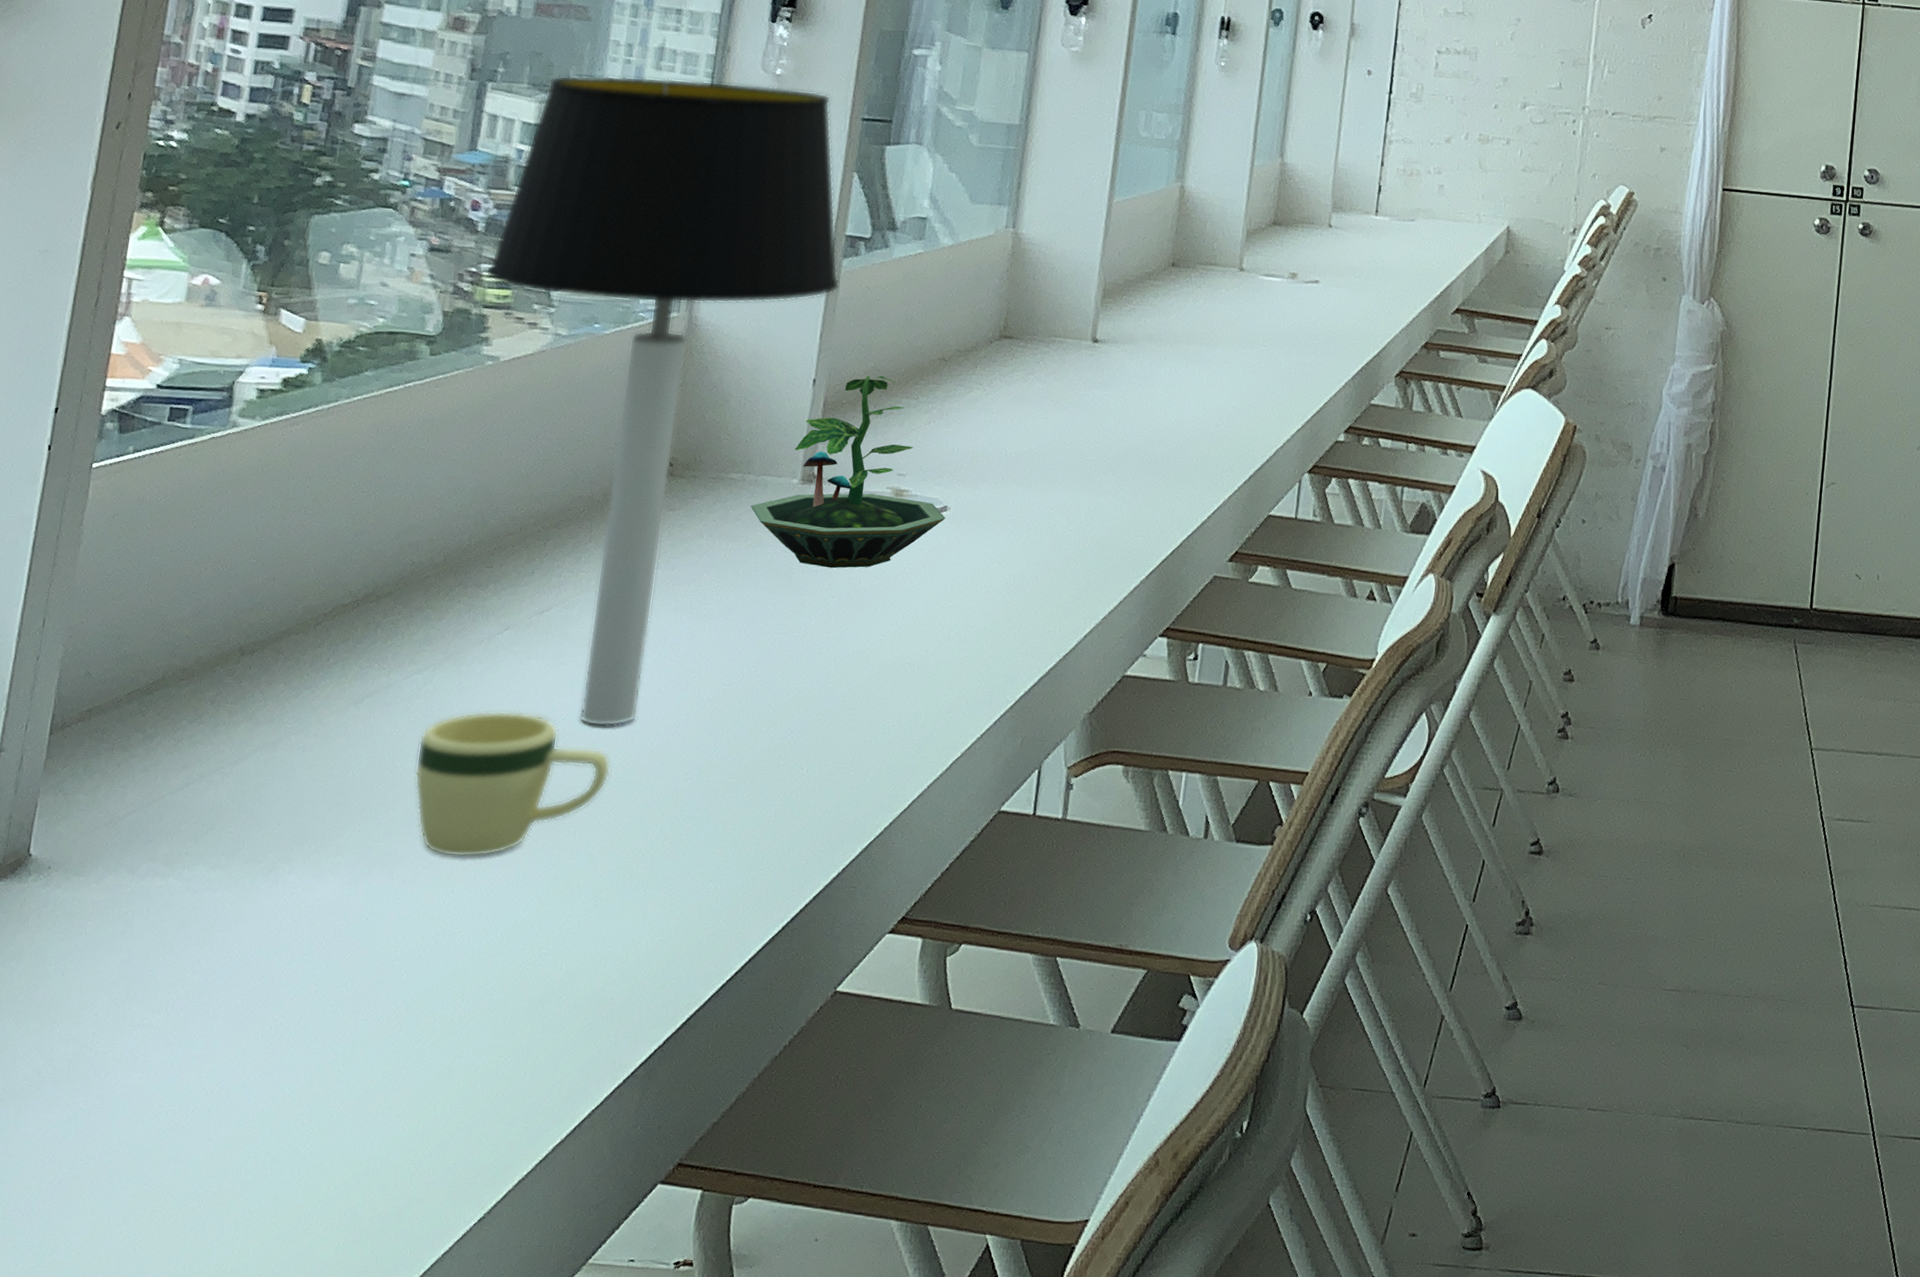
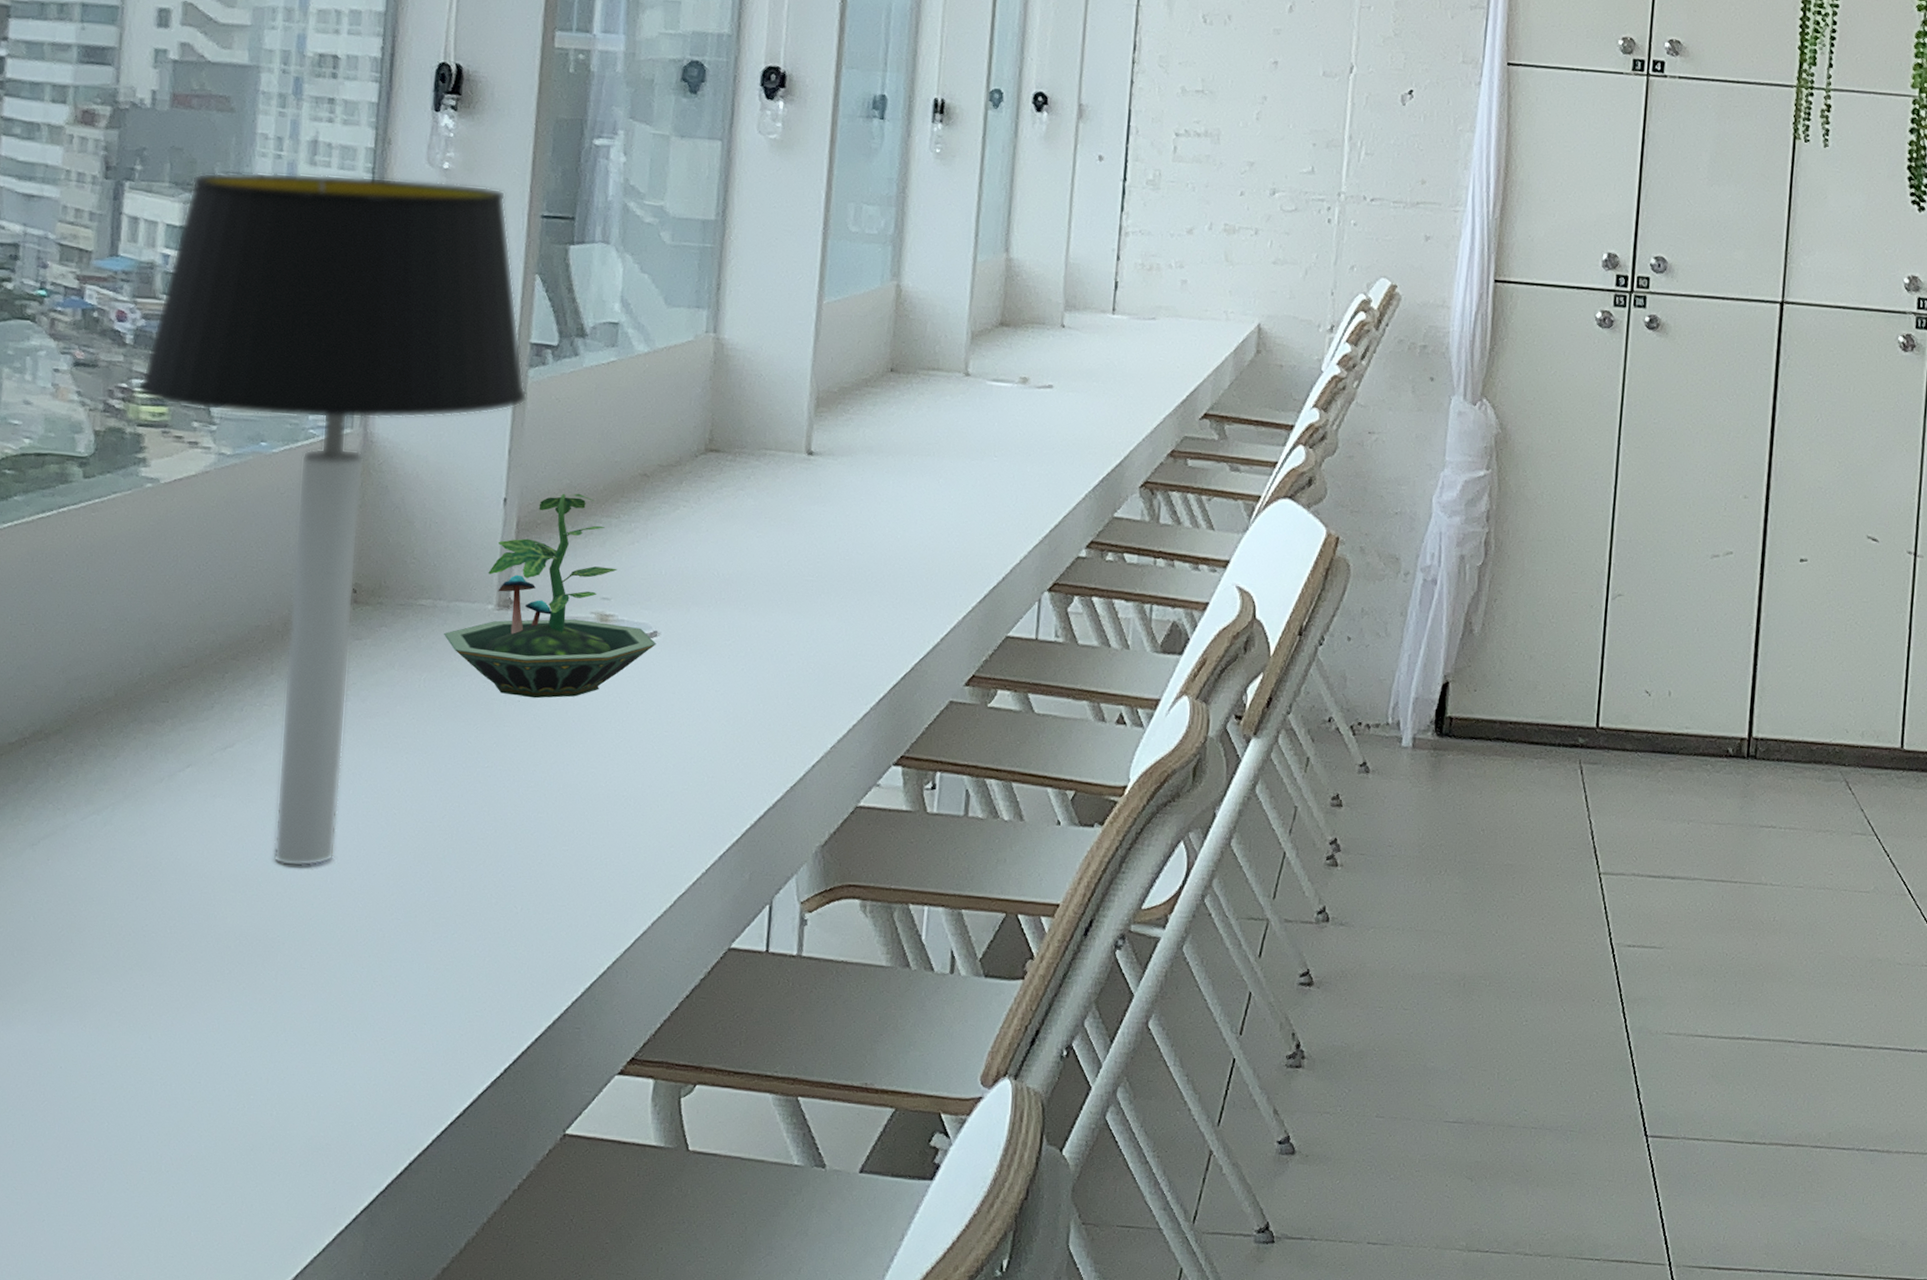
mug: present [414,710,611,858] -> none [100,851,311,1004]

